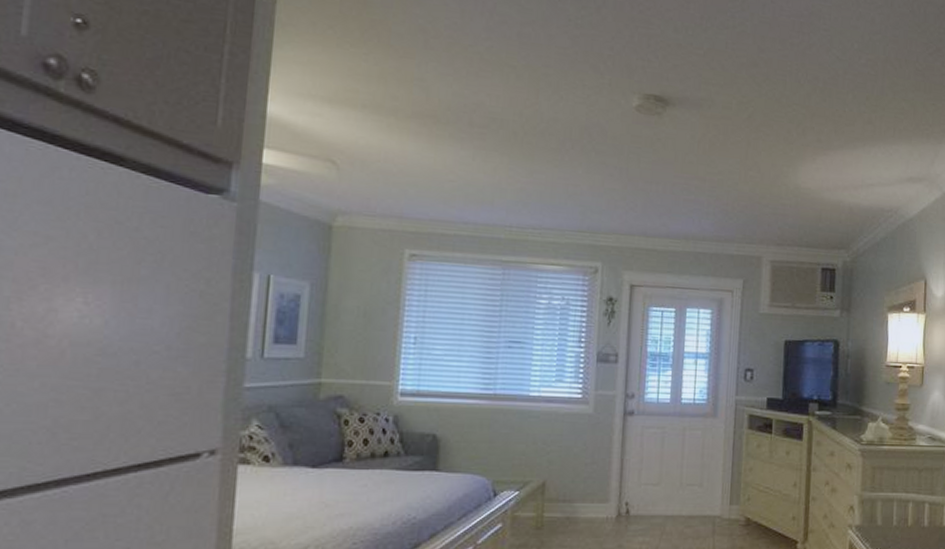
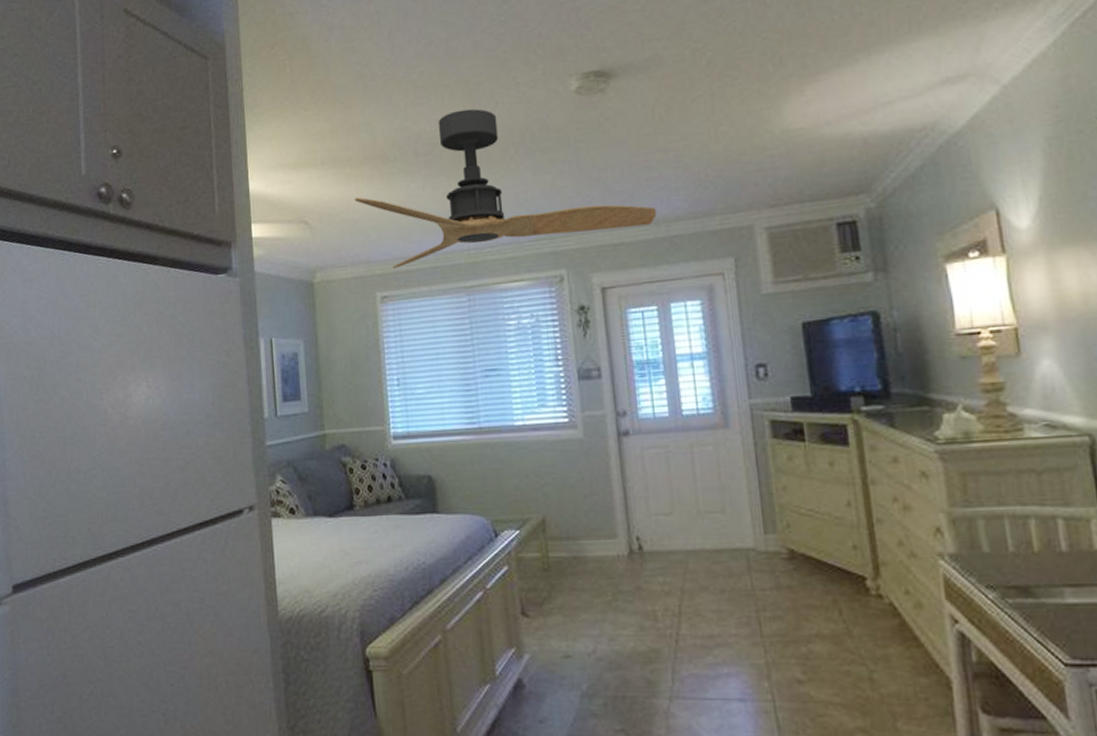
ceiling fan: none [395,93,688,239] -> present [354,109,657,270]

